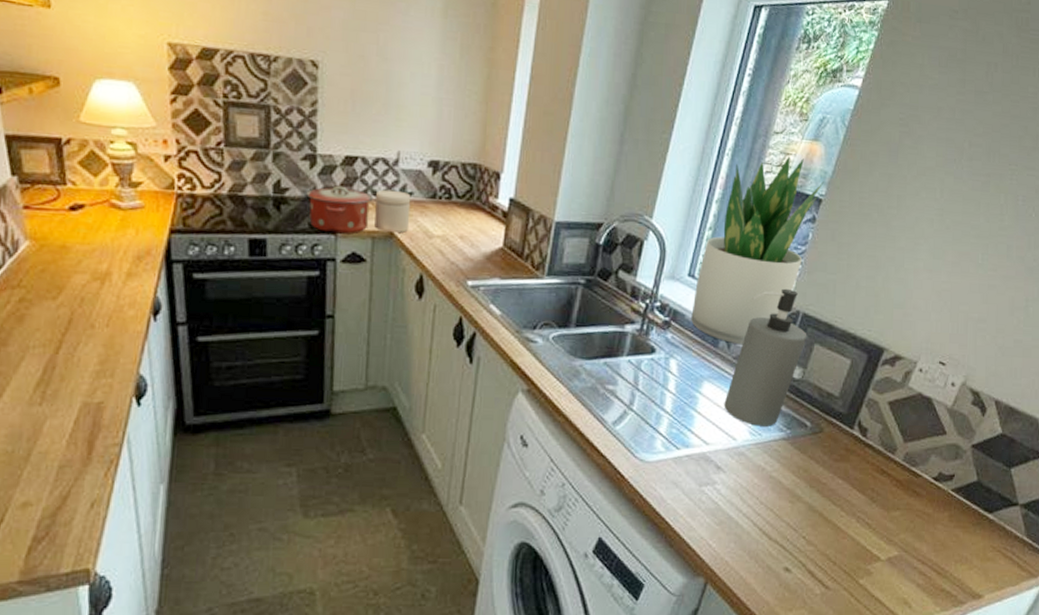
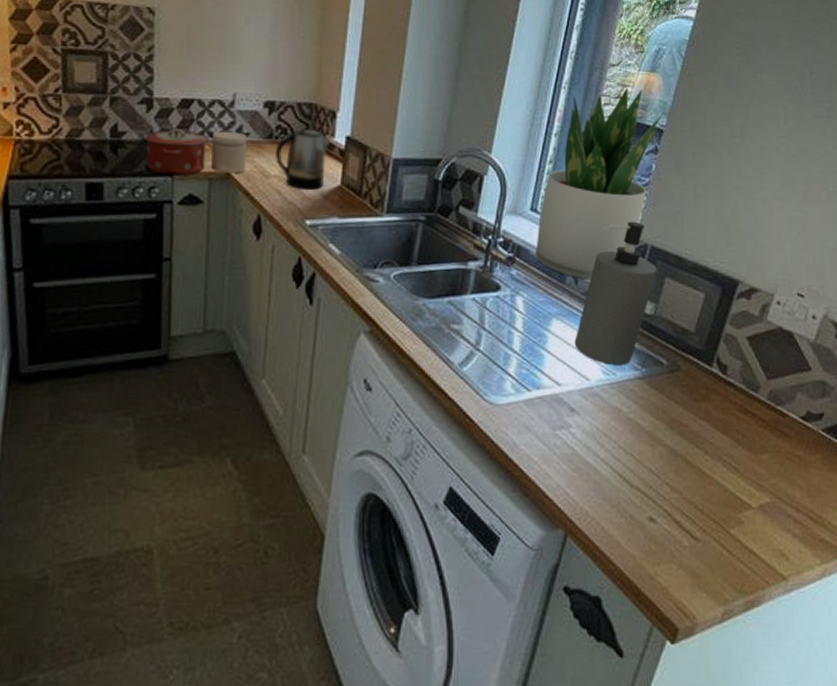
kettle: none [437,190,493,251] -> present [274,129,329,190]

